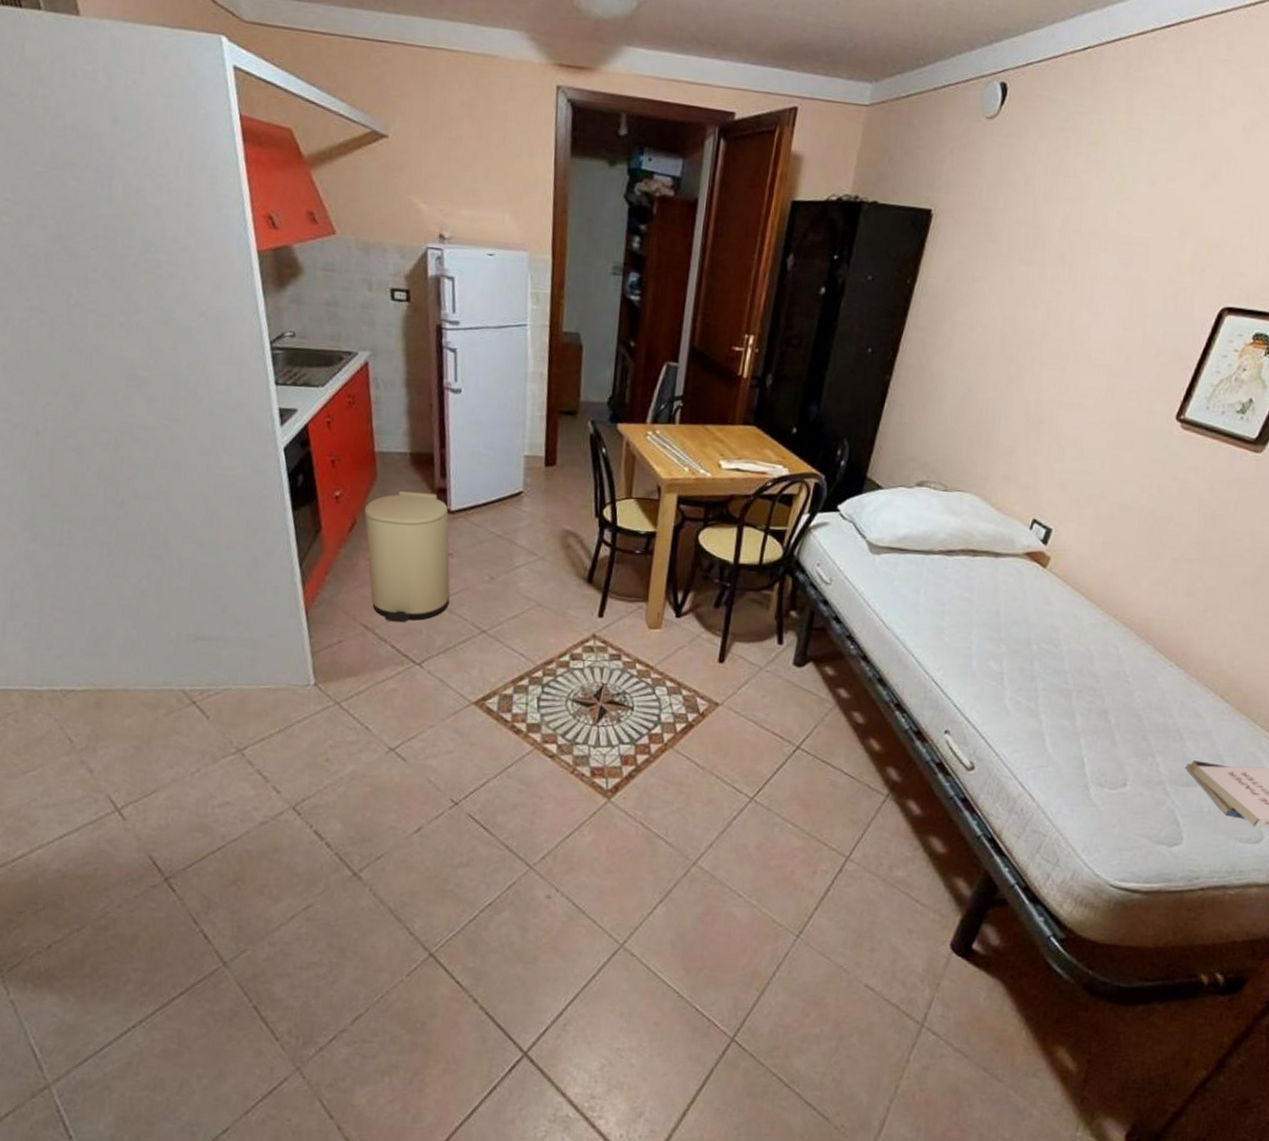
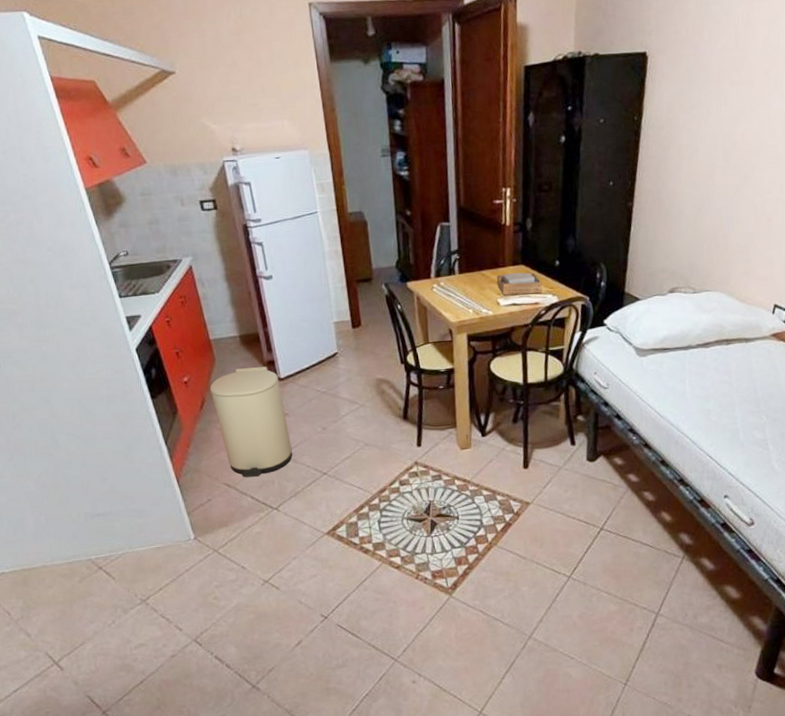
napkin holder: none [721,432,773,462] -> present [496,272,542,295]

